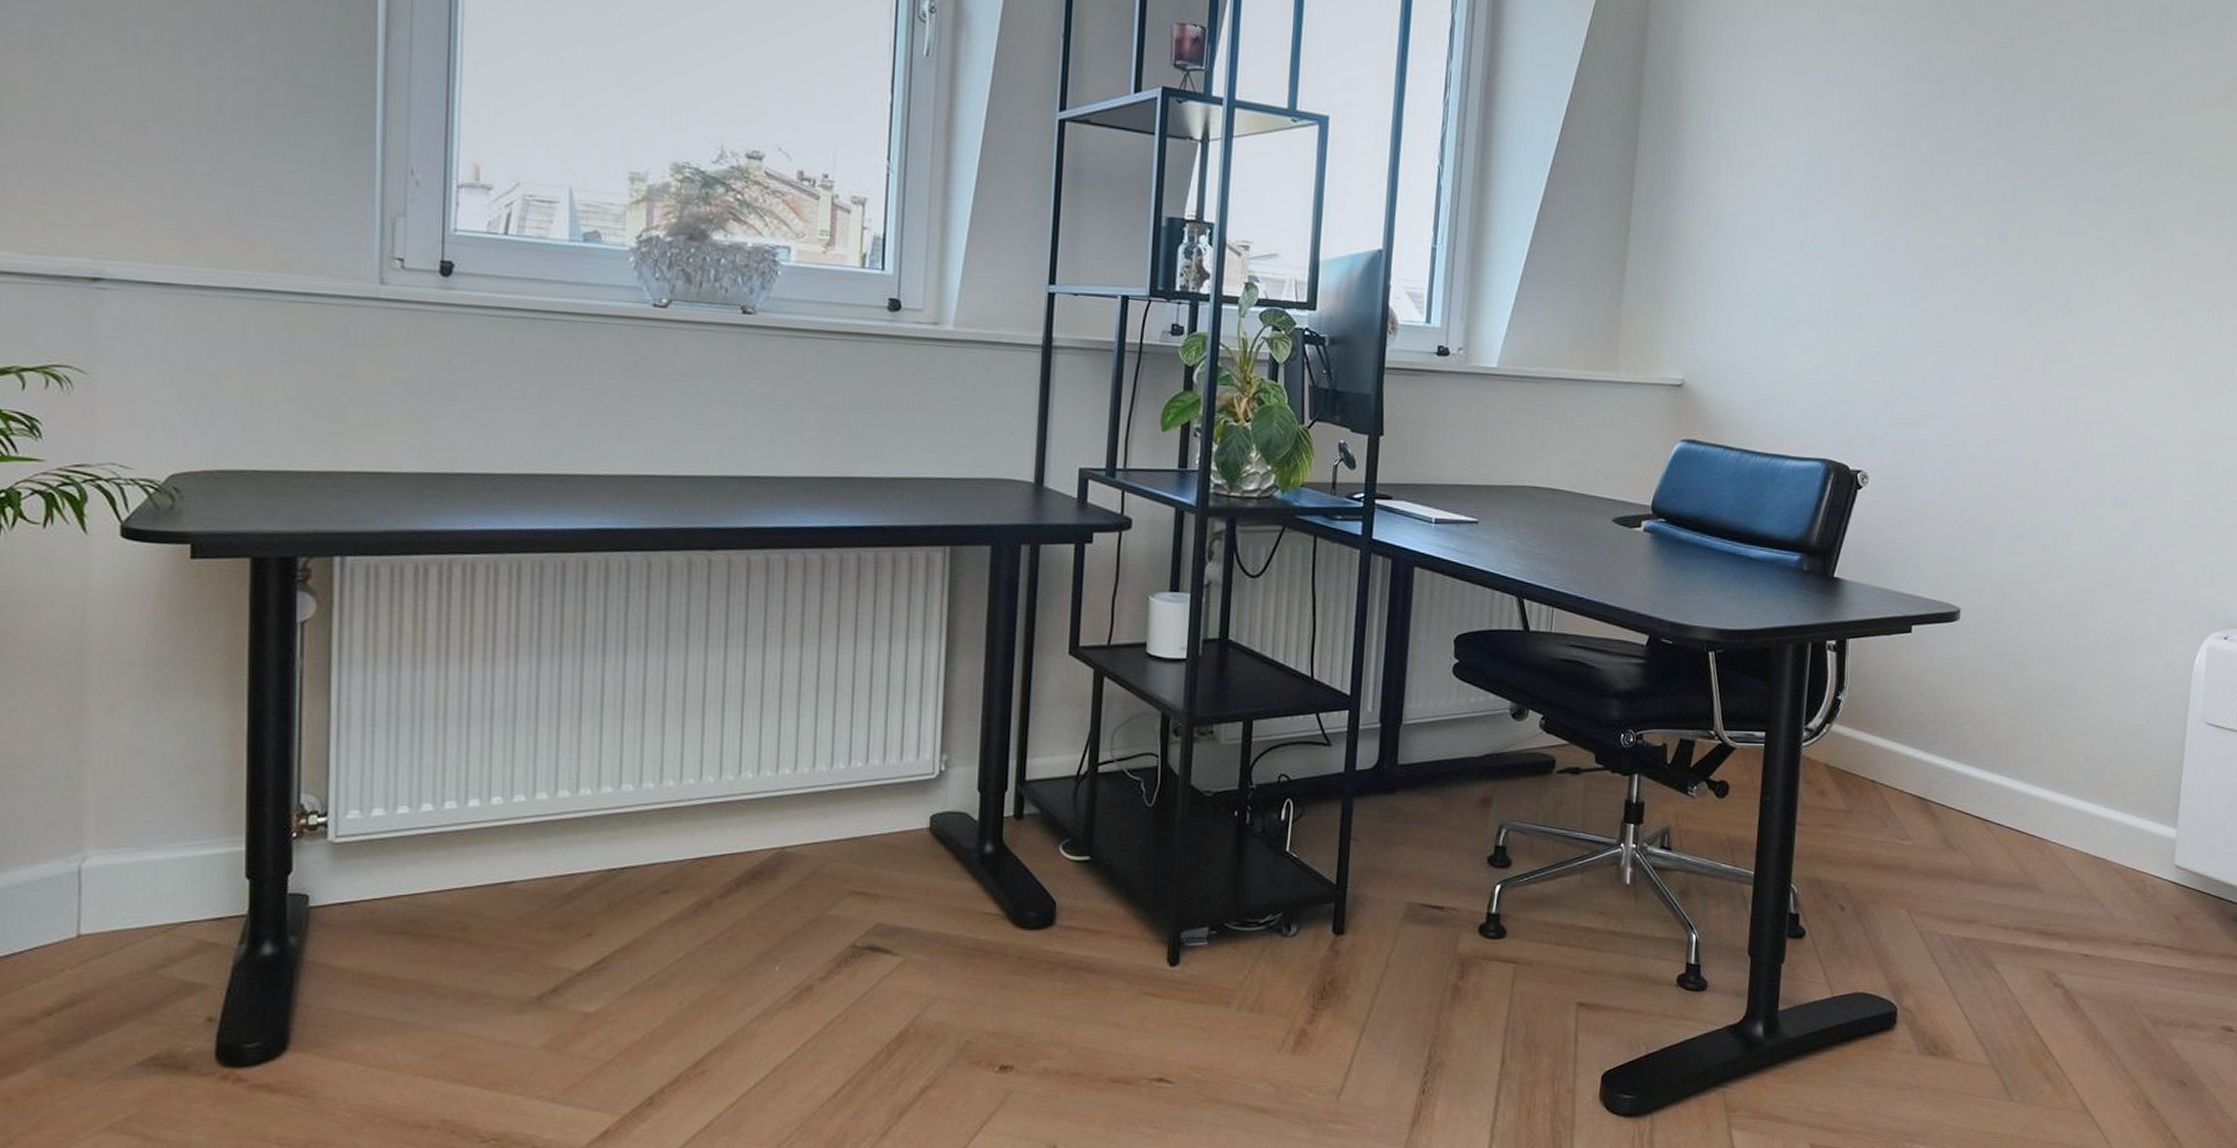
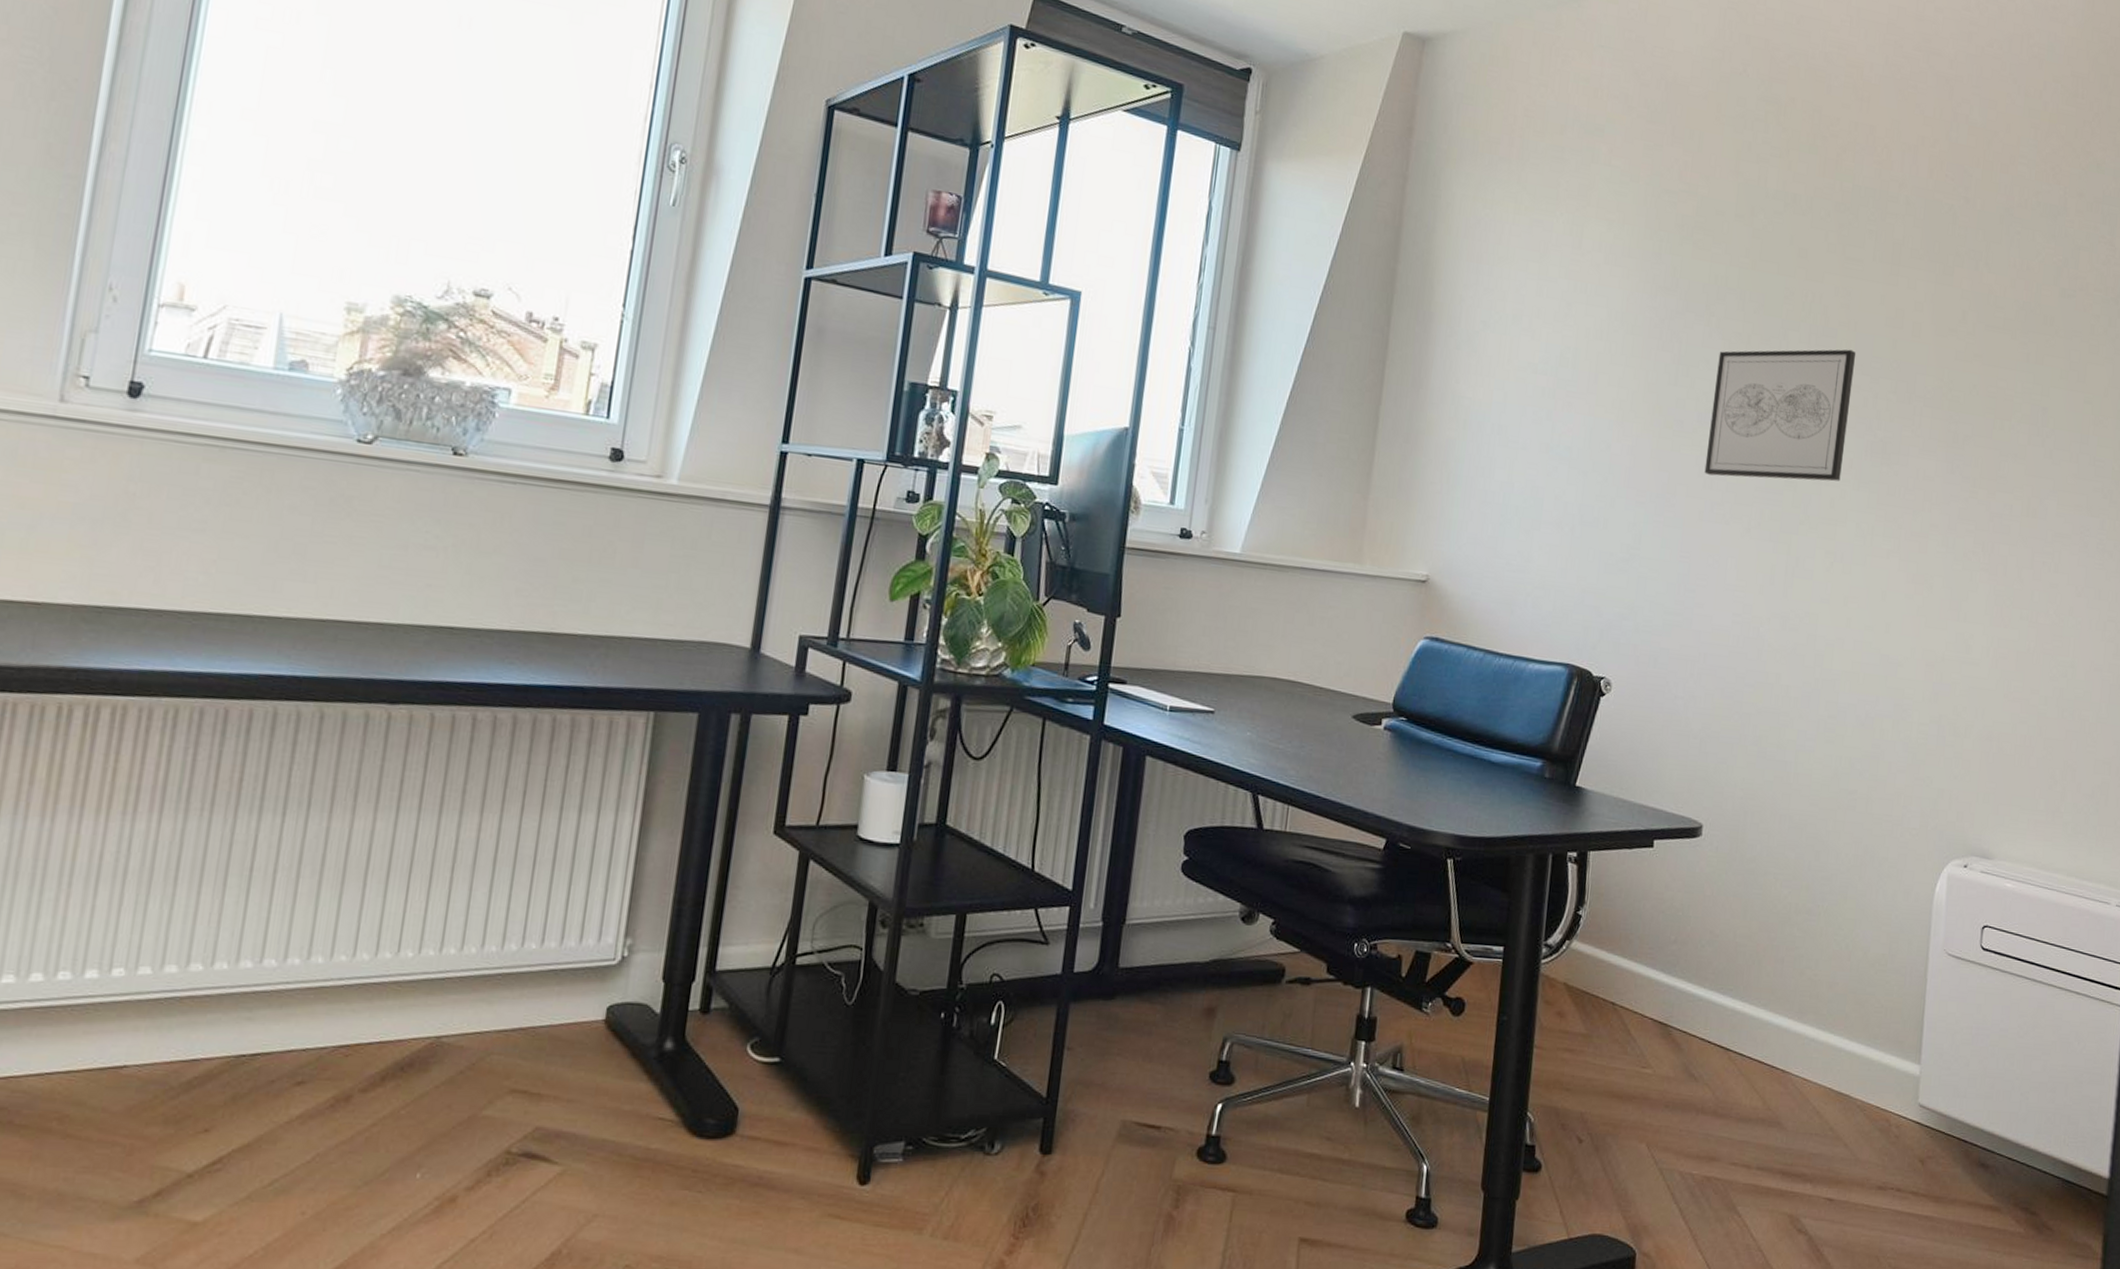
wall art: none [1961,125,2120,264] -> present [1704,349,1856,482]

